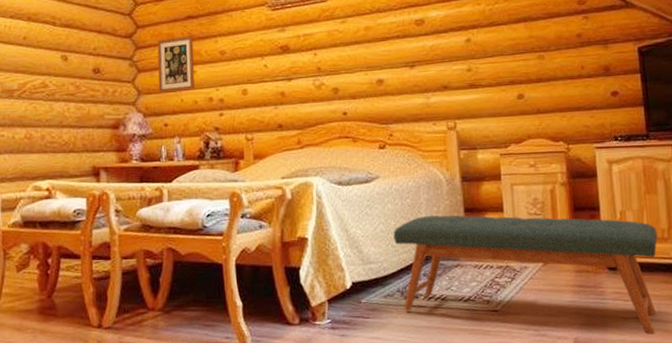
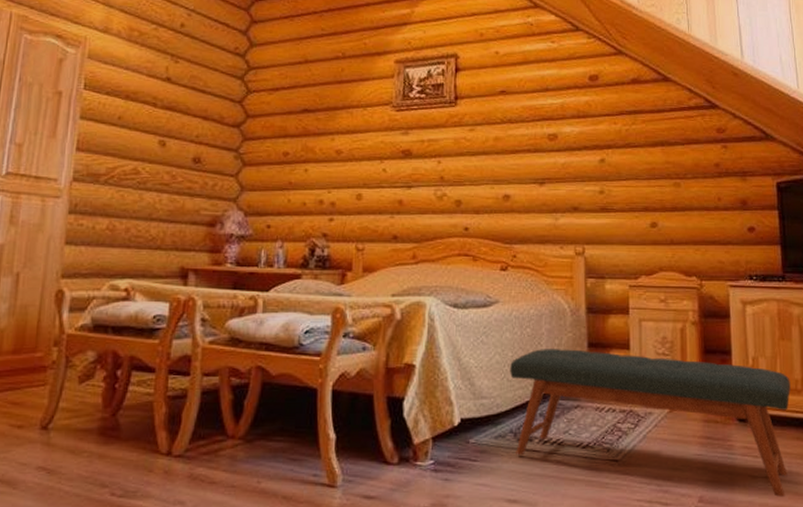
wall art: present [157,35,195,93] -> none [264,130,308,191]

